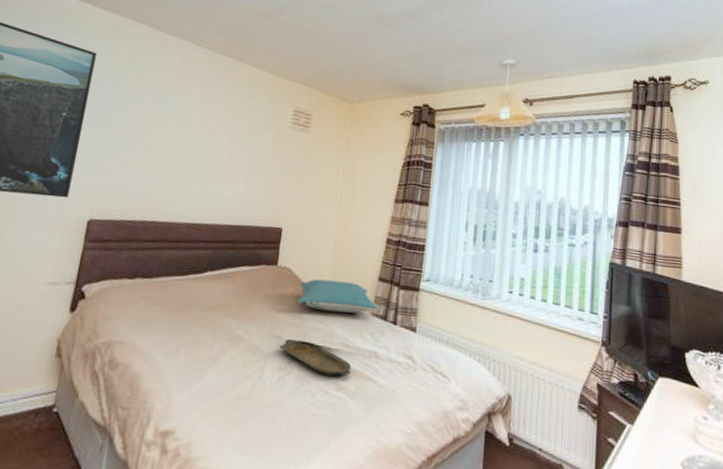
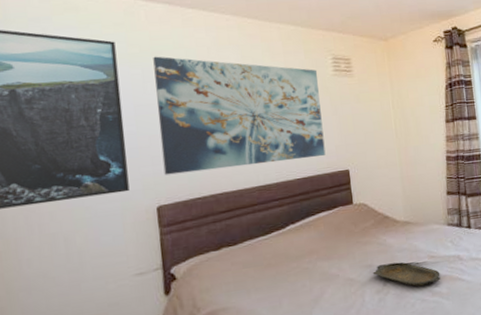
wall art: none [104,74,276,207] -> present [153,56,326,176]
pillow: present [297,279,378,314] -> none [377,202,452,234]

